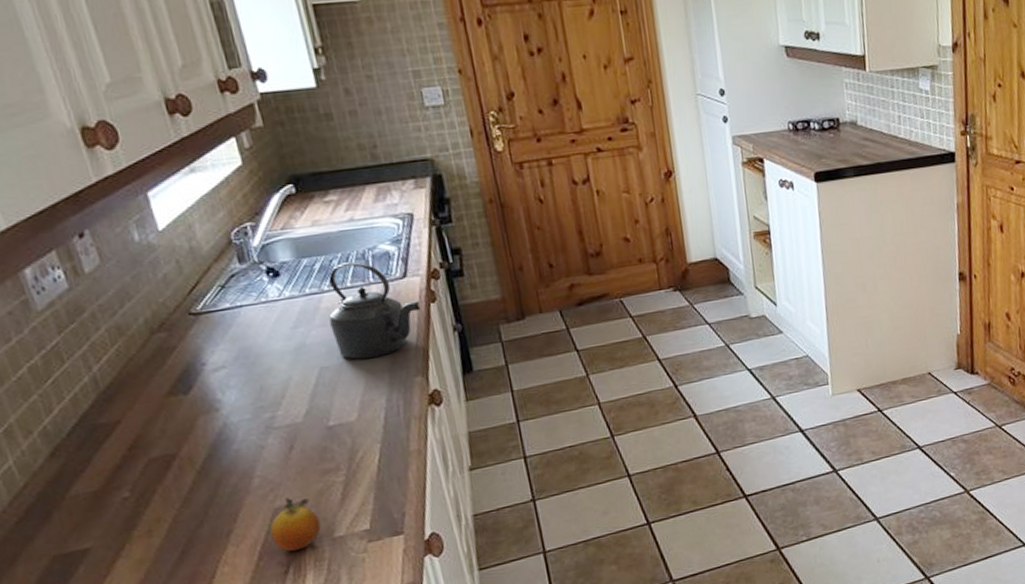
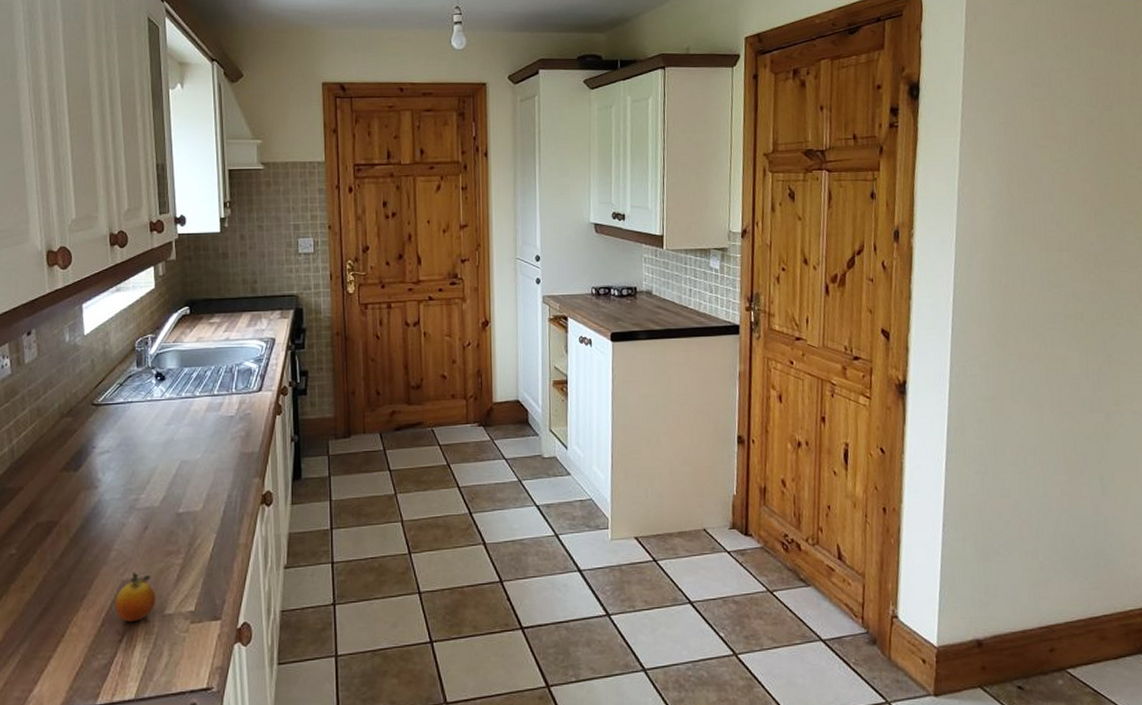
kettle: present [328,261,421,360] -> none [195,374,268,457]

